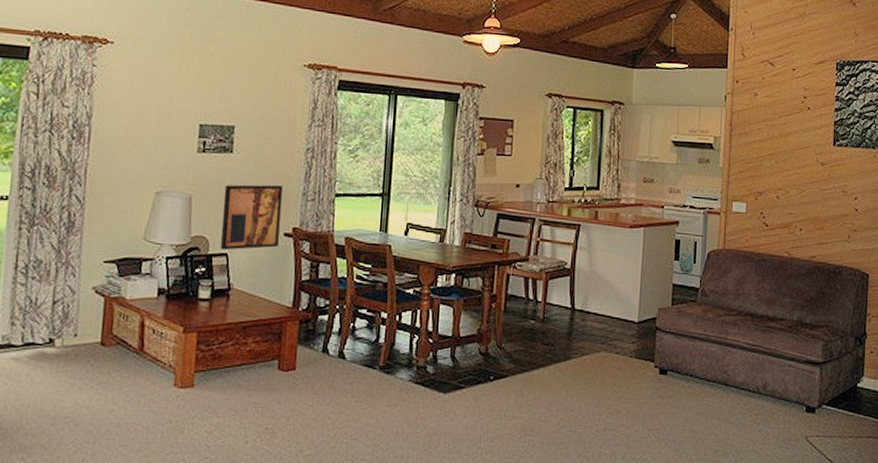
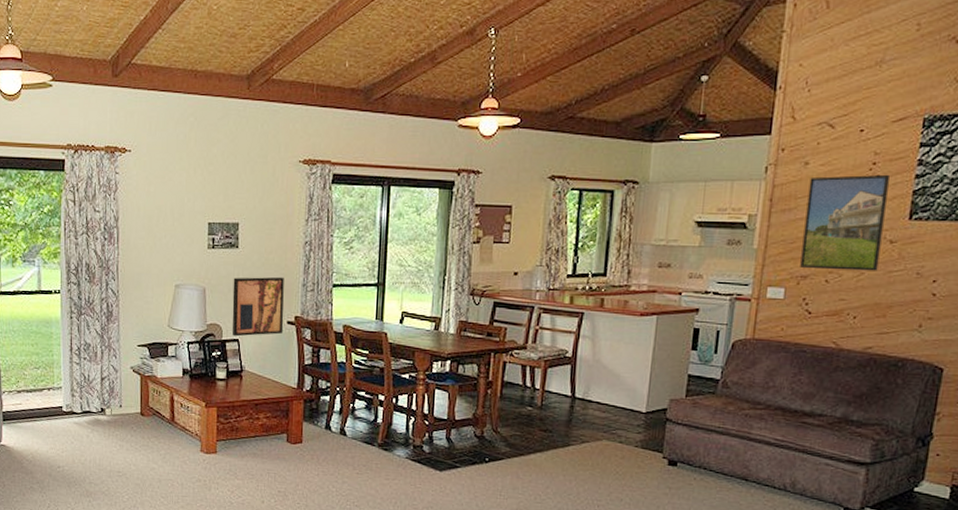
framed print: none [757,106,817,189] -> present [800,174,890,271]

